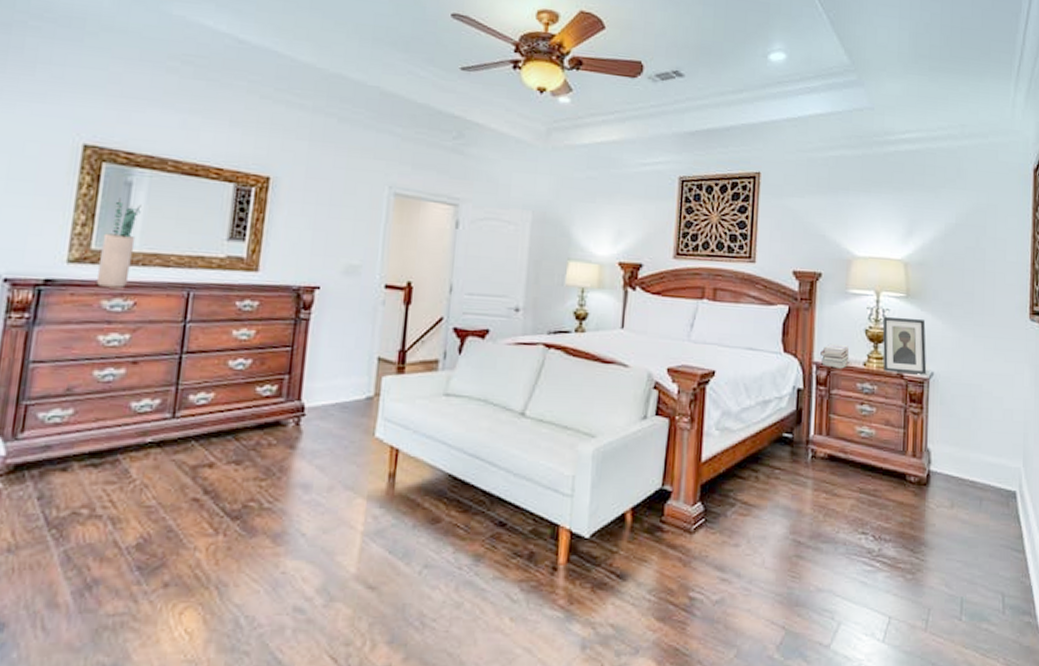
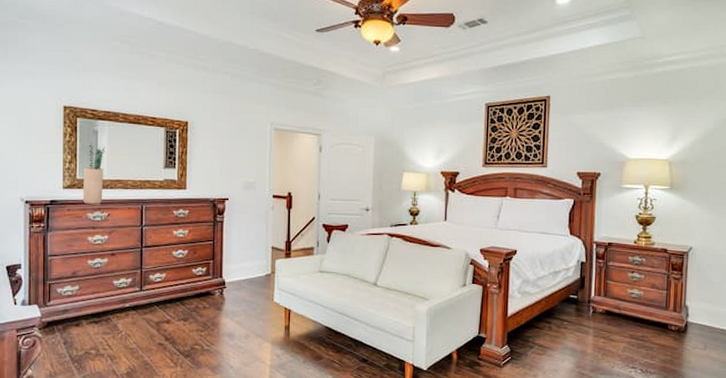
books: present [820,343,852,369] -> none [599,227,625,246]
picture frame: present [882,316,927,375] -> none [650,204,687,249]

